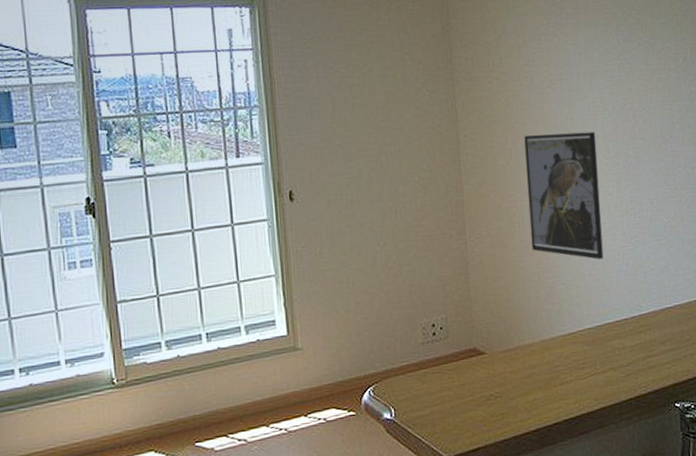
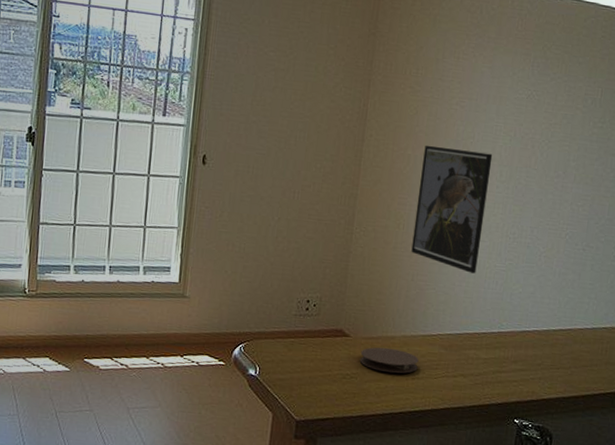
coaster: none [500,356,564,384] -> present [359,347,419,374]

